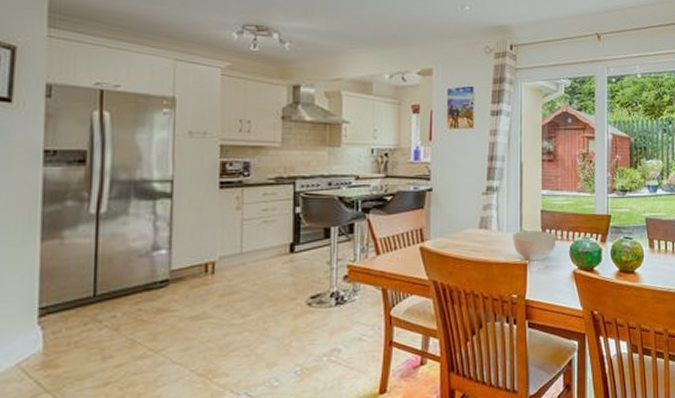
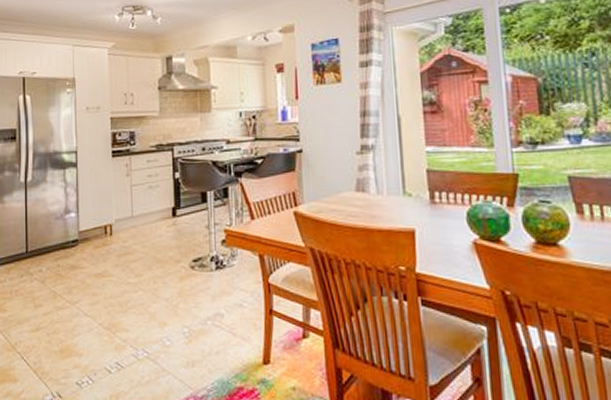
bowl: present [513,231,557,262] -> none [395,193,449,229]

